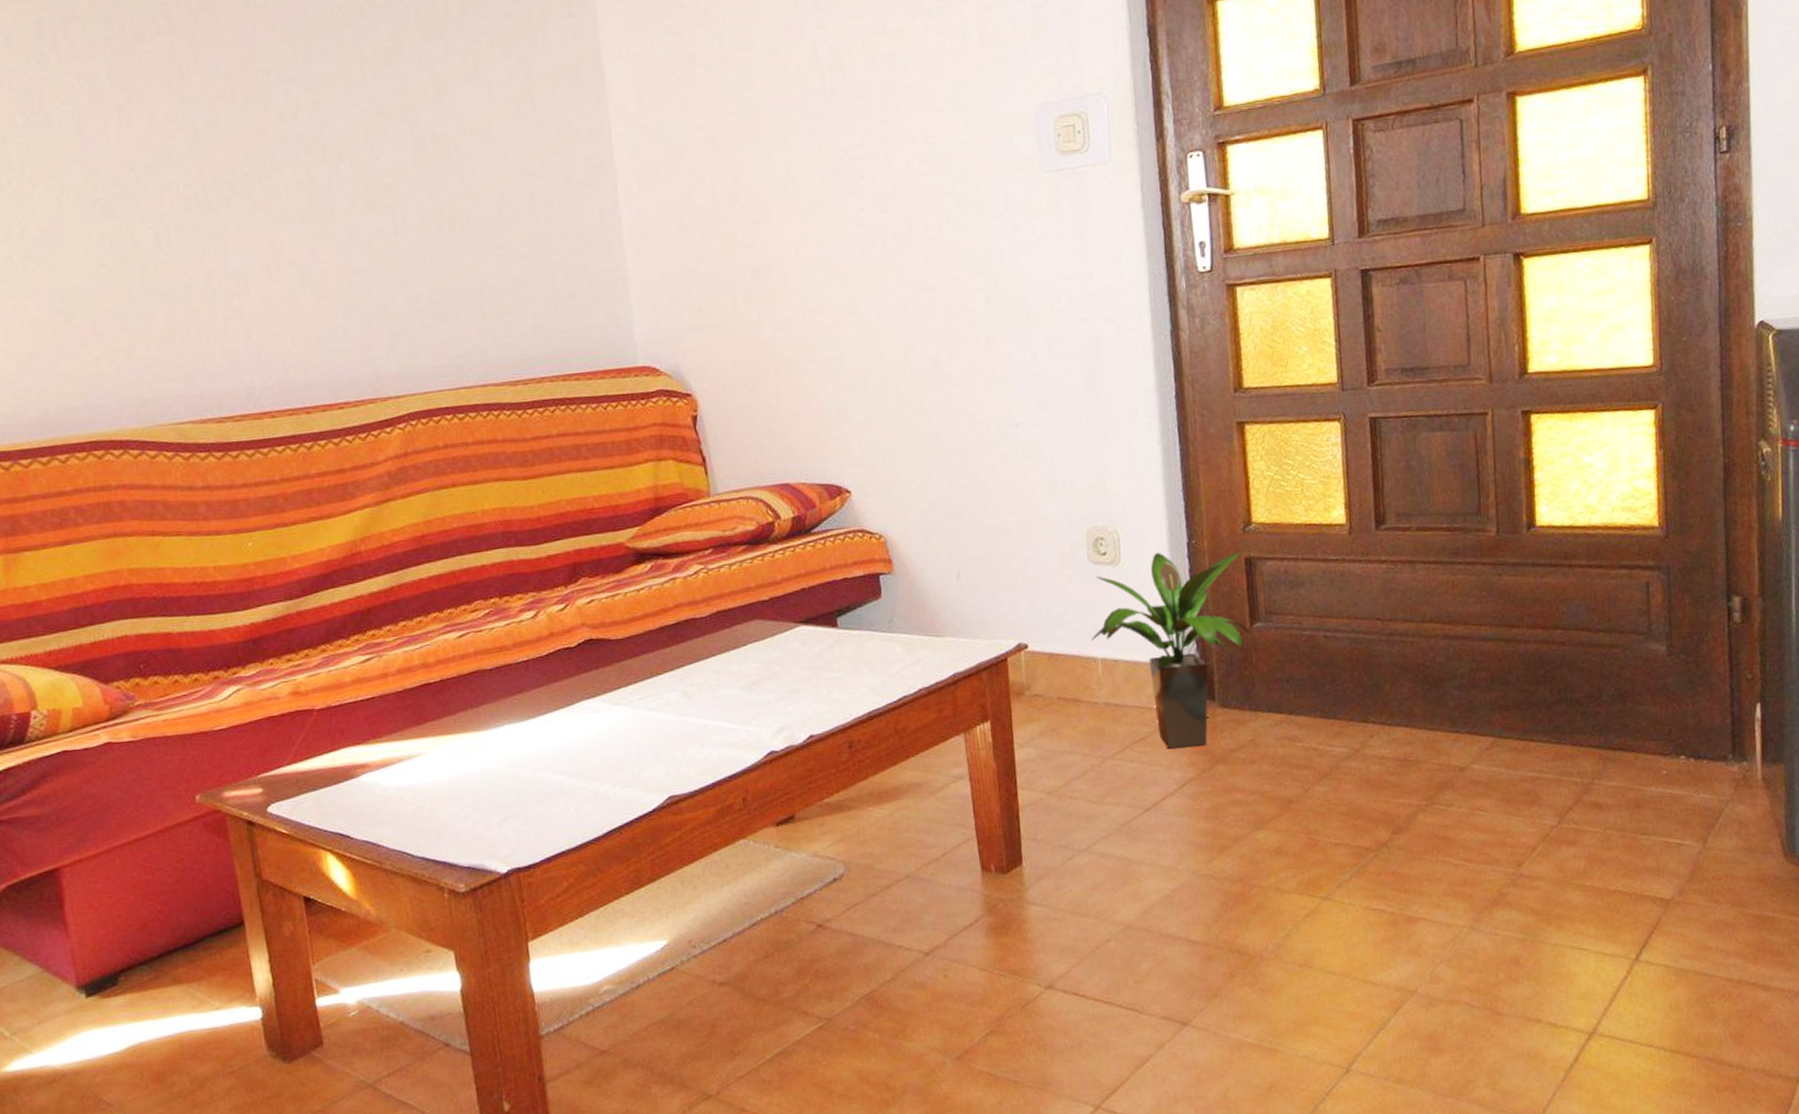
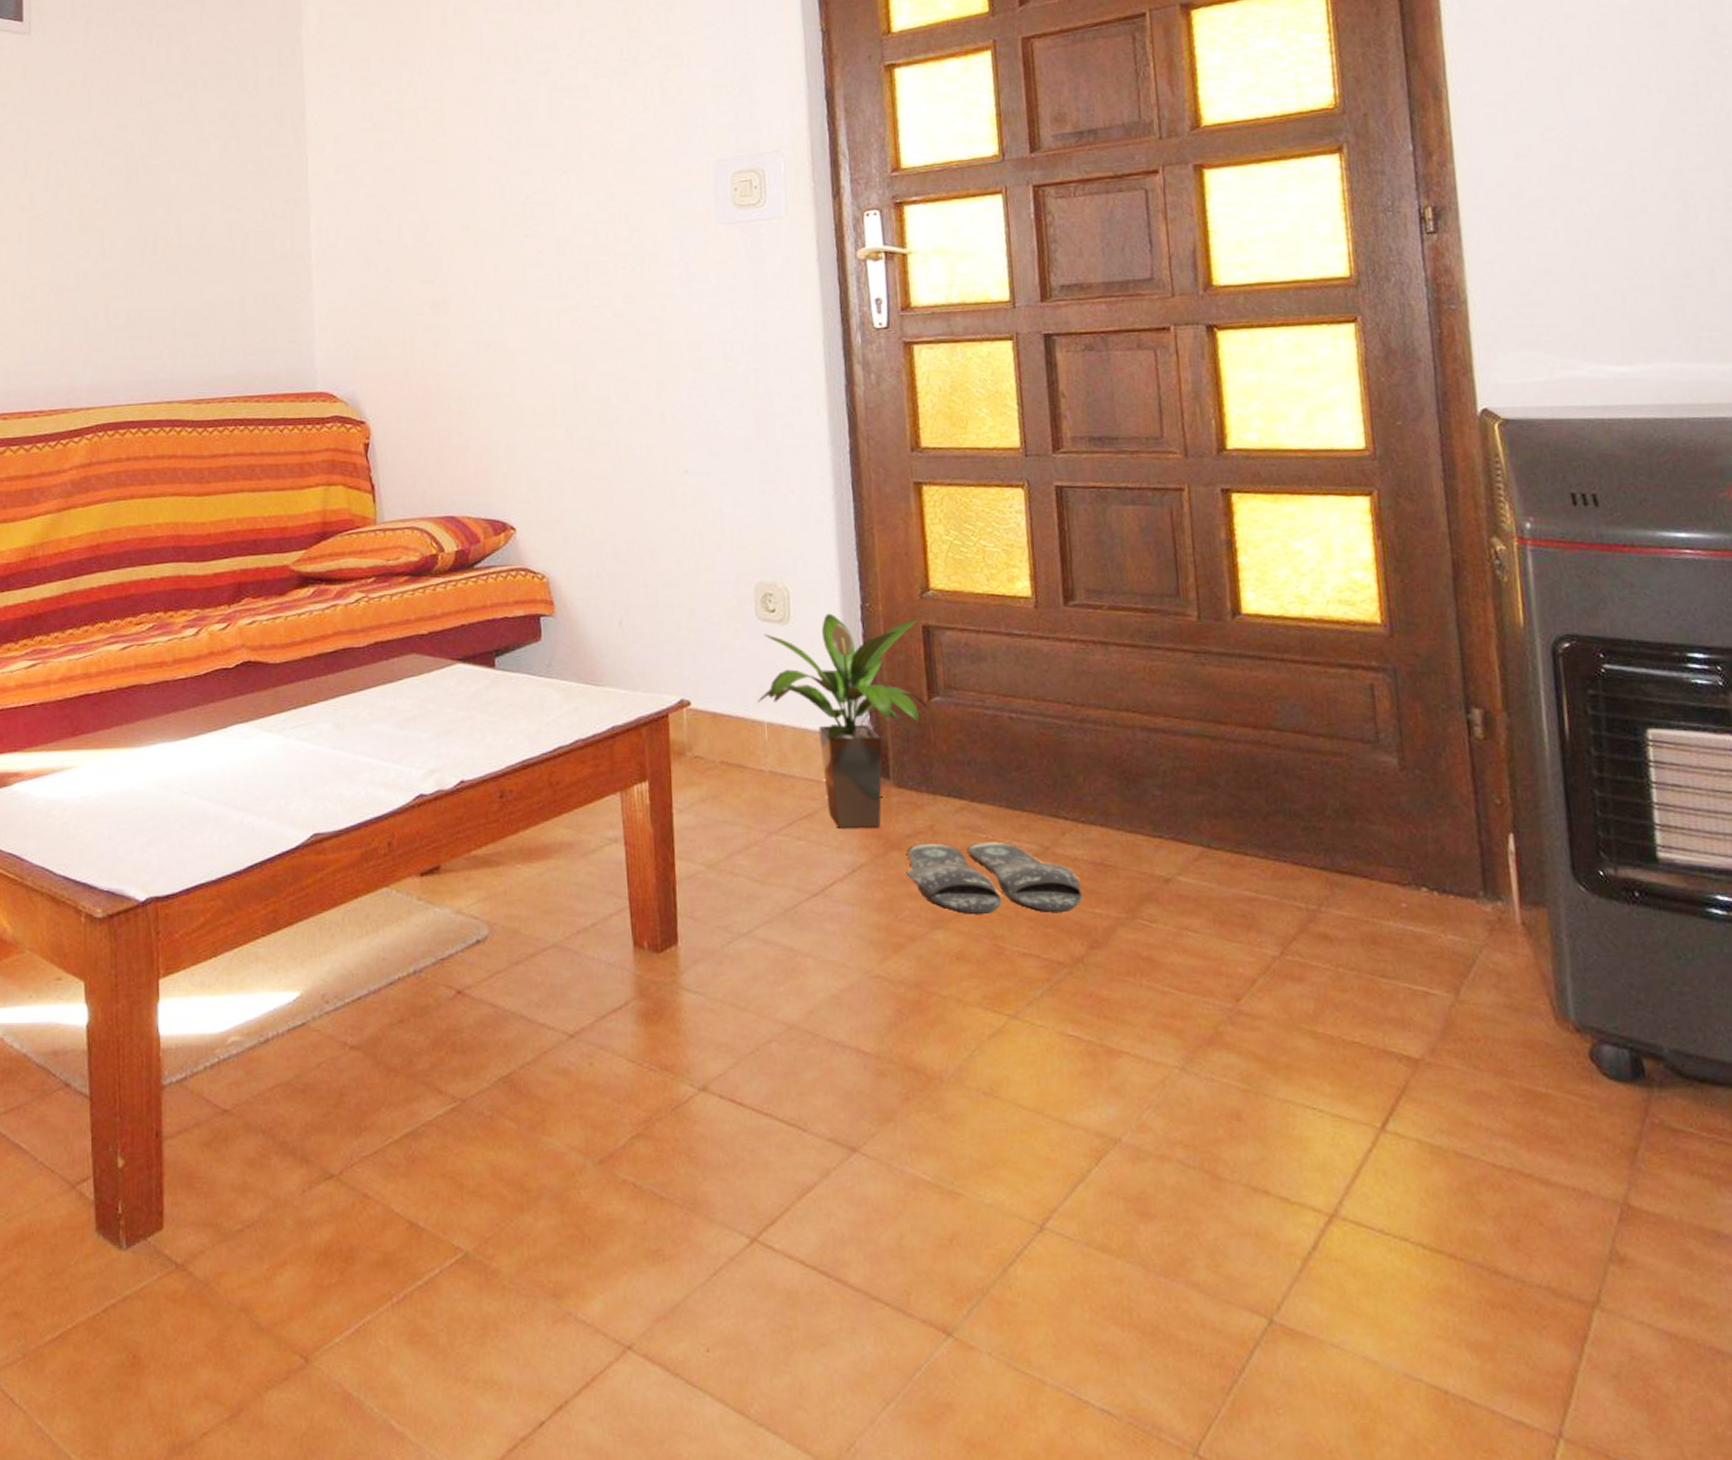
slippers: none [1230,748,1387,814] -> present [906,841,1082,914]

